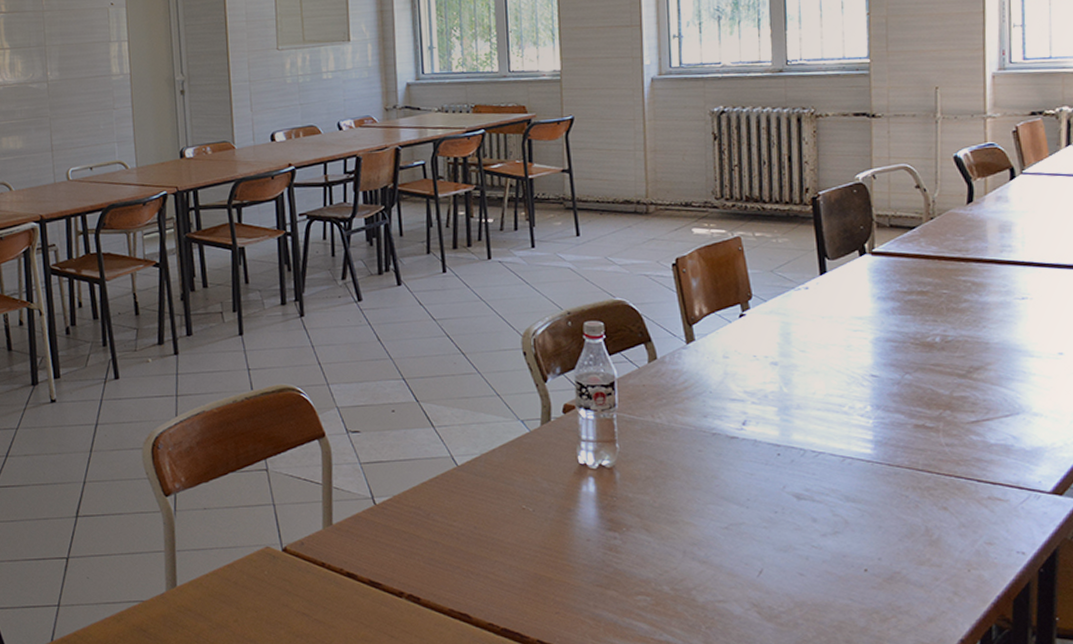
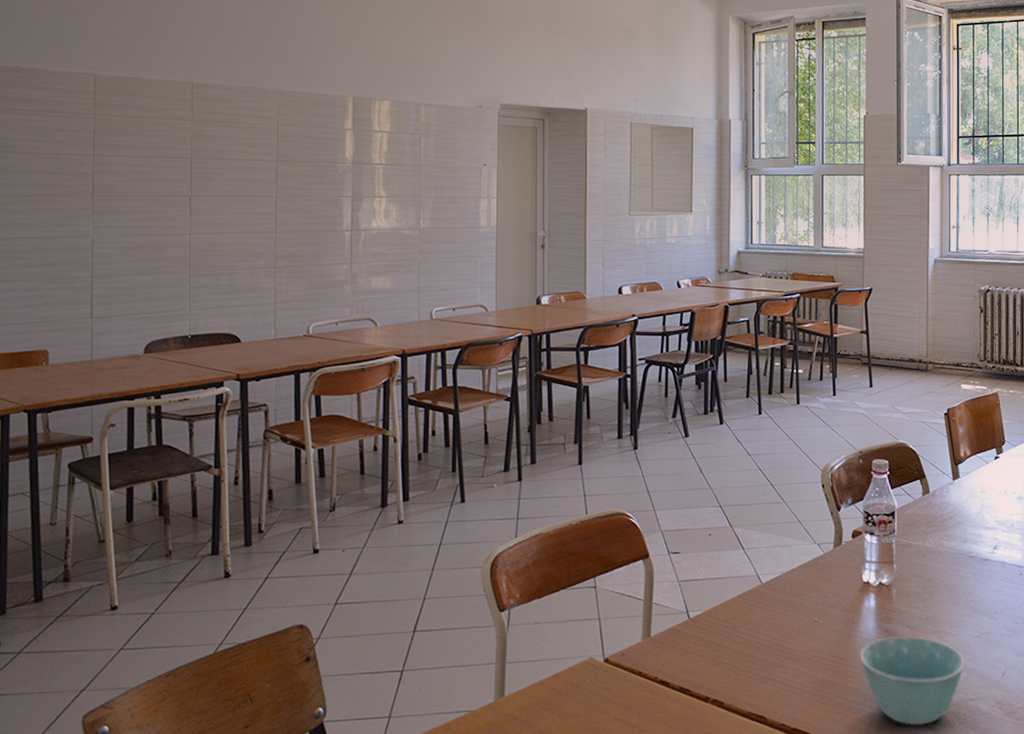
bowl: none [579,526,710,629] -> present [860,635,965,725]

